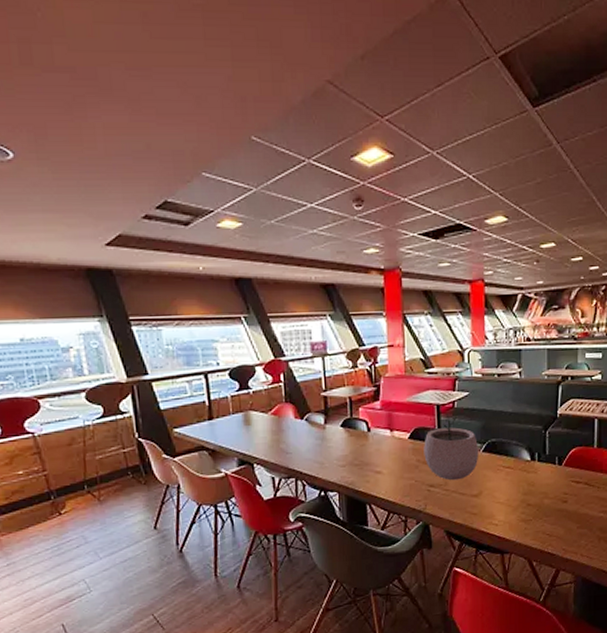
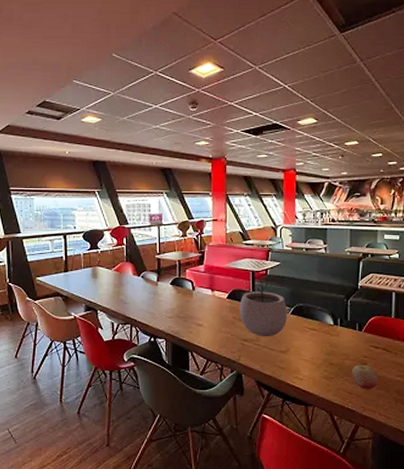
fruit: none [551,503,581,530] -> present [351,365,379,389]

